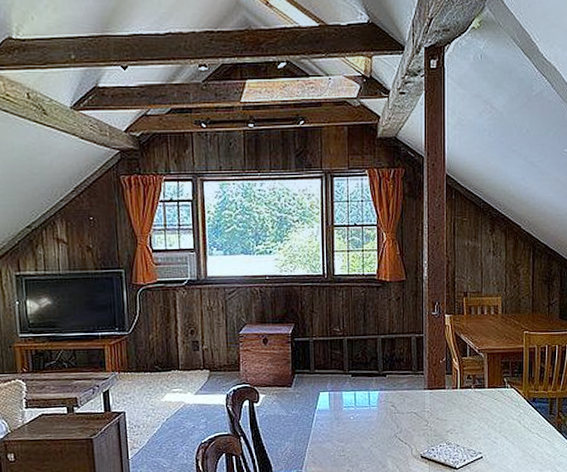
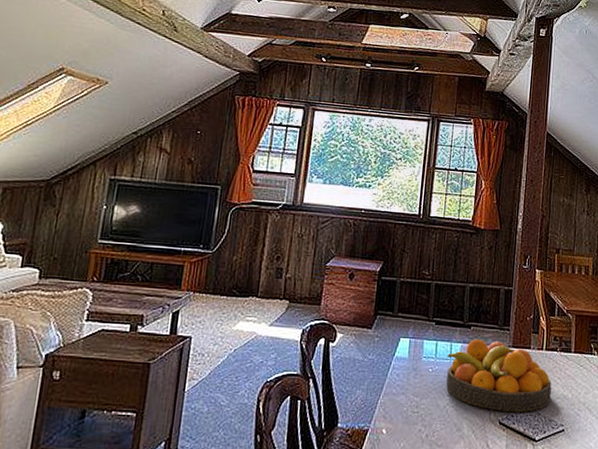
fruit bowl: none [365,385,468,447] -> present [446,339,552,412]

